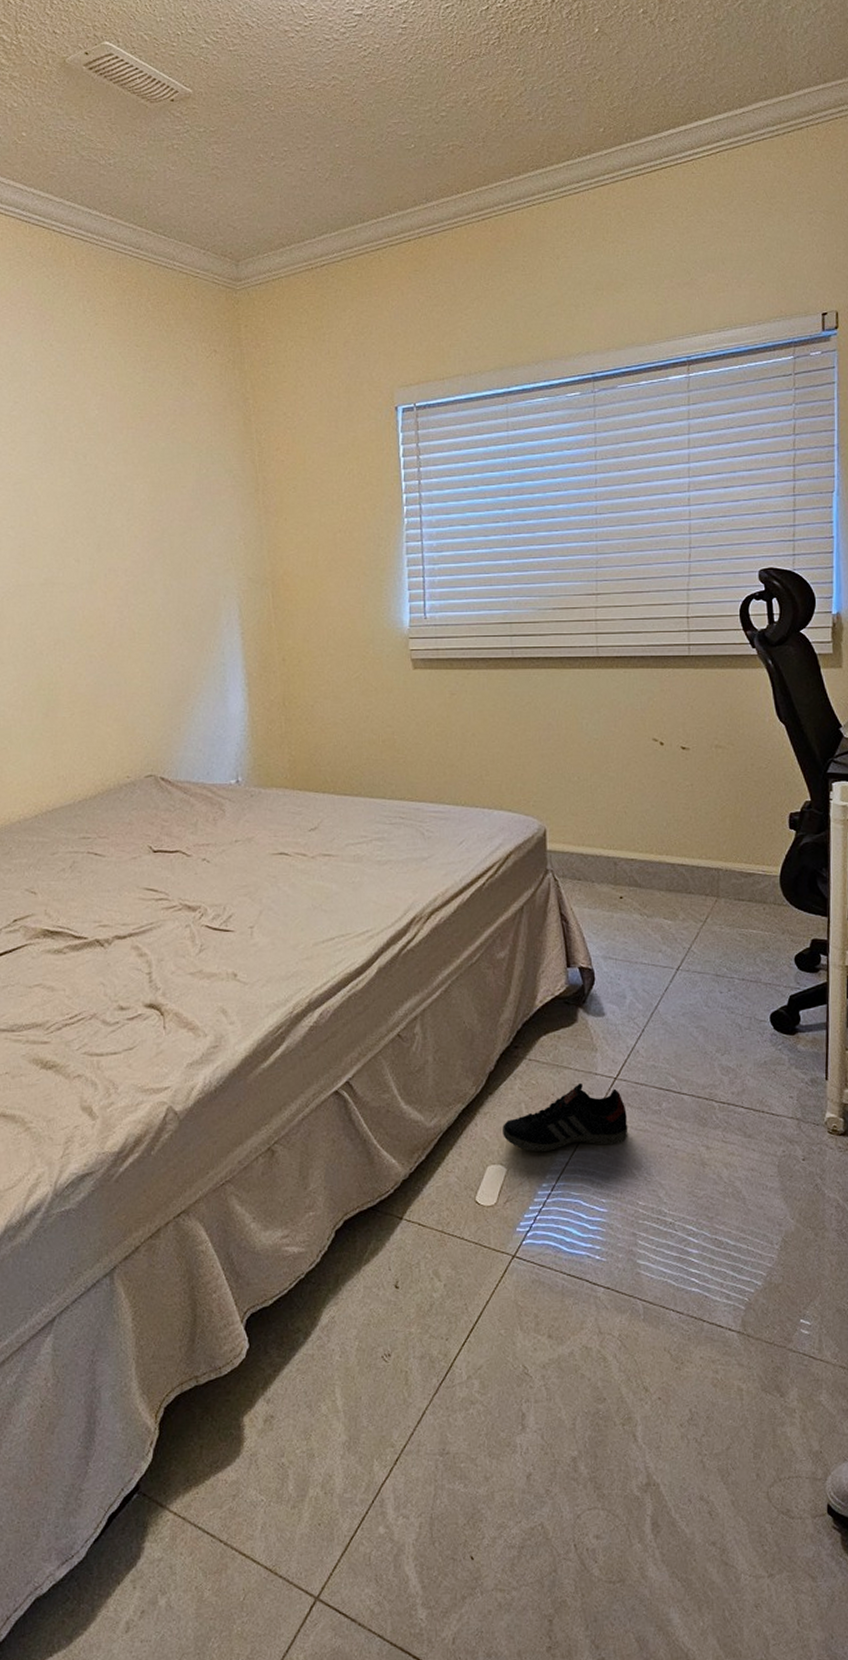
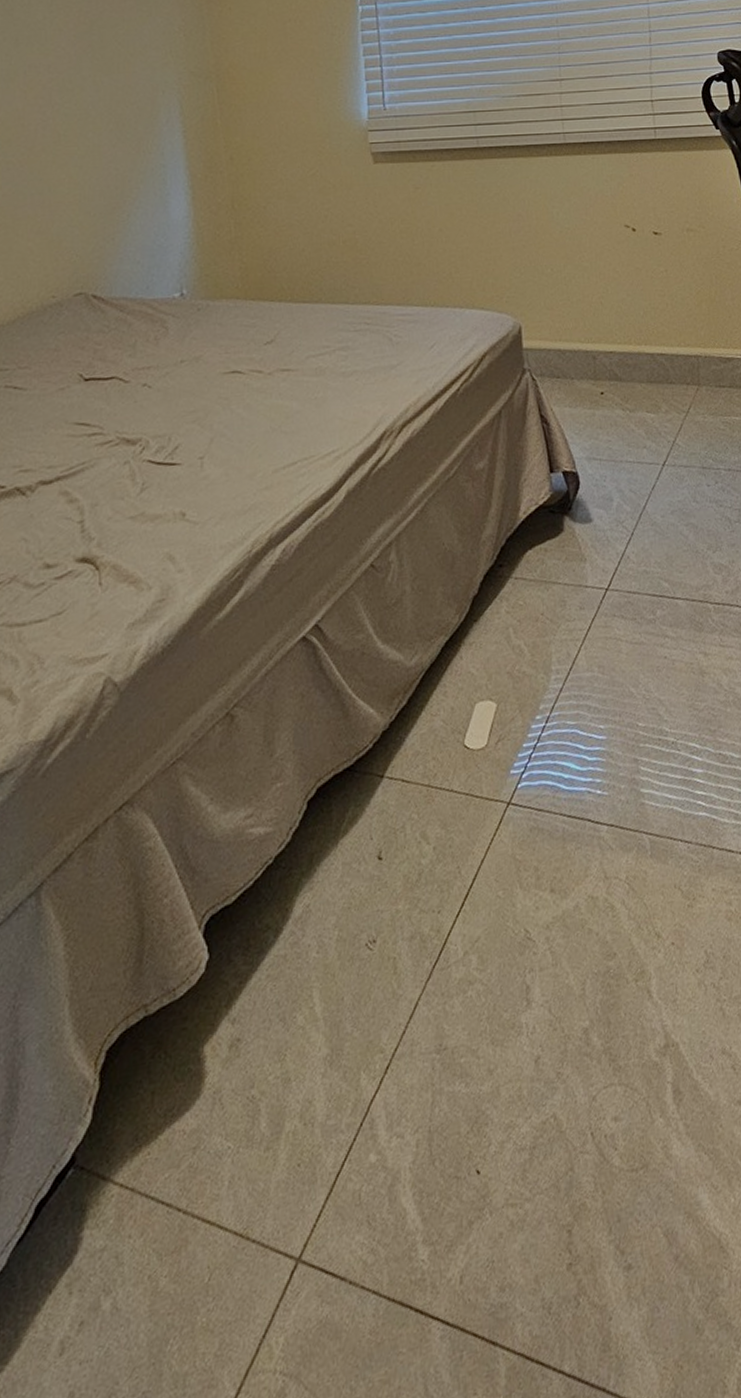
sneaker: present [502,1082,628,1152] -> none [490,598,623,681]

